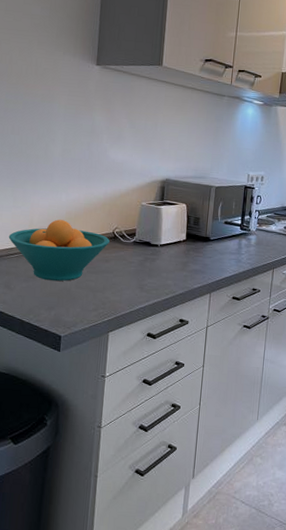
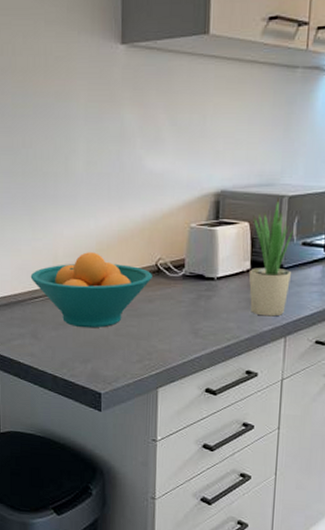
potted plant: none [184,187,219,277] -> present [248,197,294,317]

